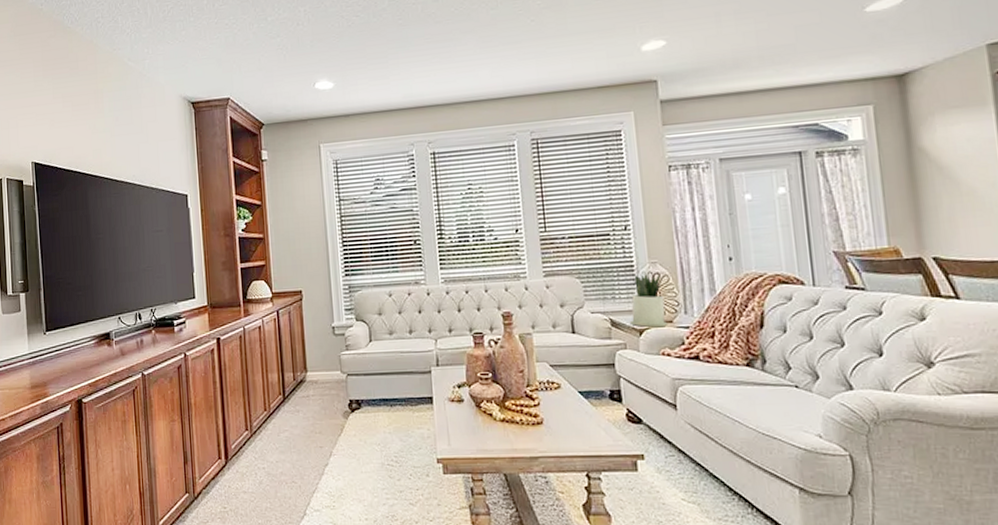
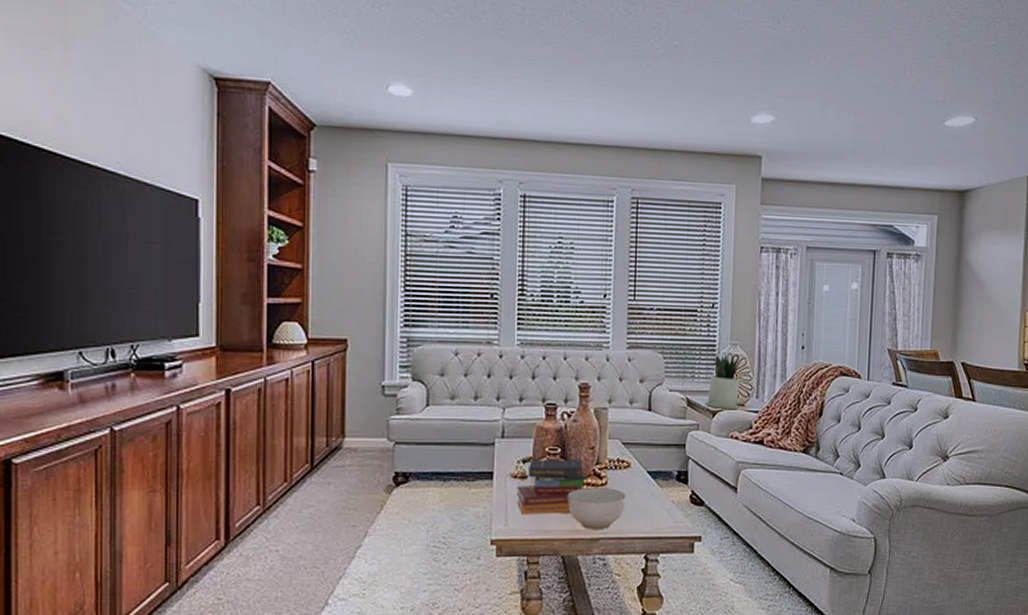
books: none [454,382,520,435] -> present [516,459,587,515]
bowl: none [502,407,561,448] -> present [567,487,626,529]

